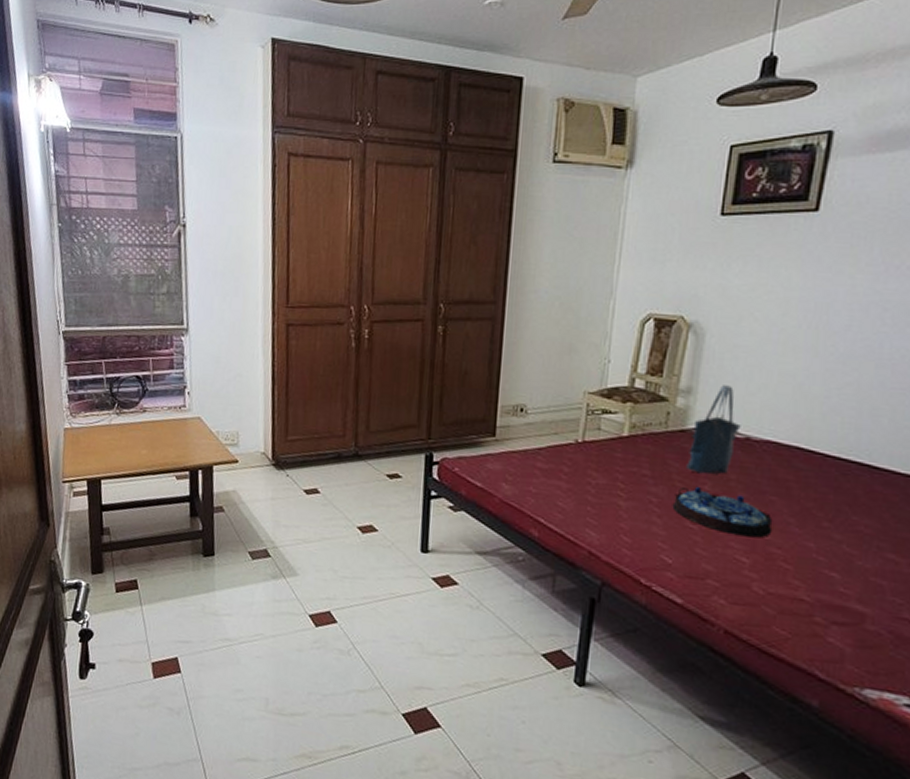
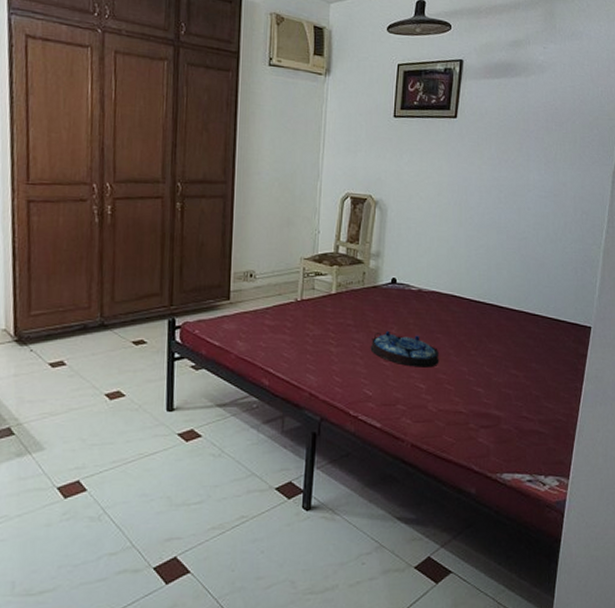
tote bag: present [686,385,741,475] -> none [379,249,415,321]

